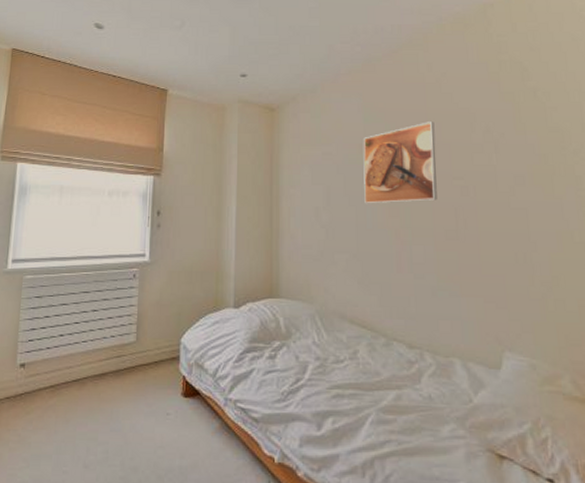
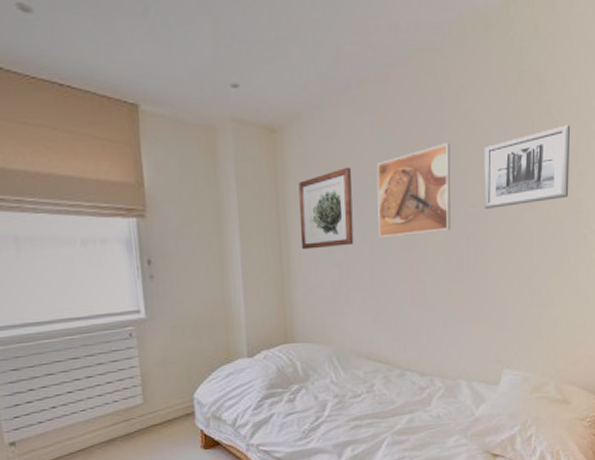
wall art: none [290,140,340,211] -> present [298,167,354,250]
wall art: none [468,107,565,182] -> present [484,125,571,209]

